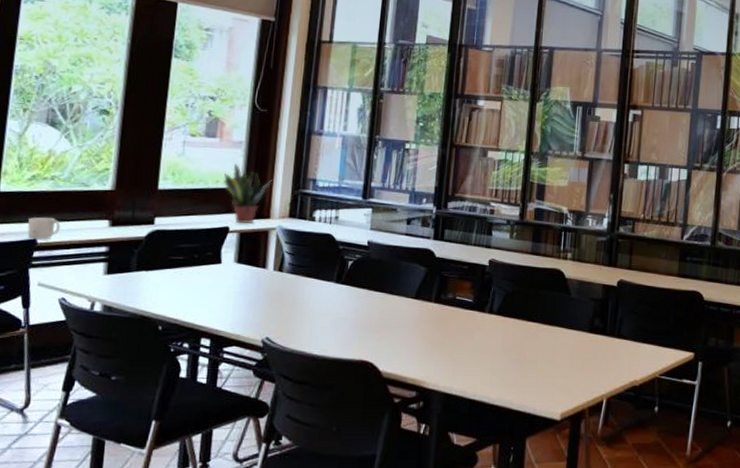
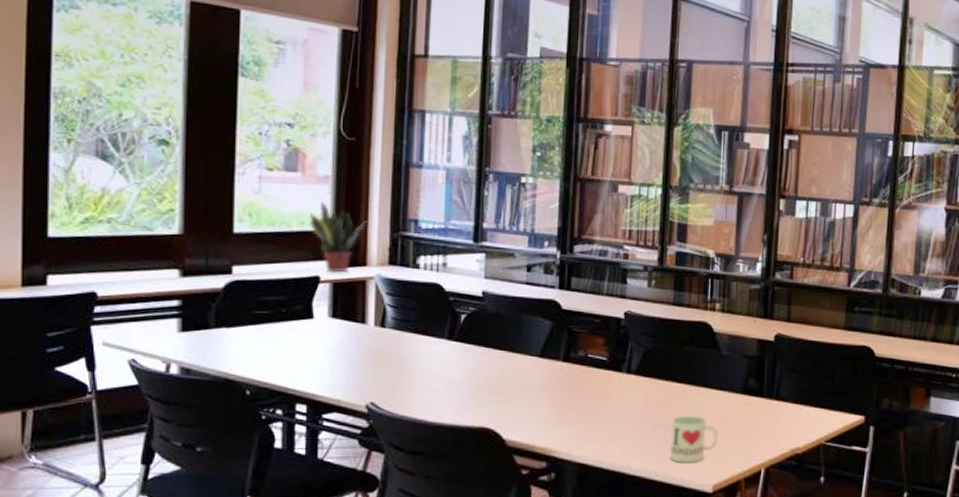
mug: present [27,217,61,240] -> none [84,266,123,293]
mug: none [523,351,567,393] -> present [669,416,719,463]

